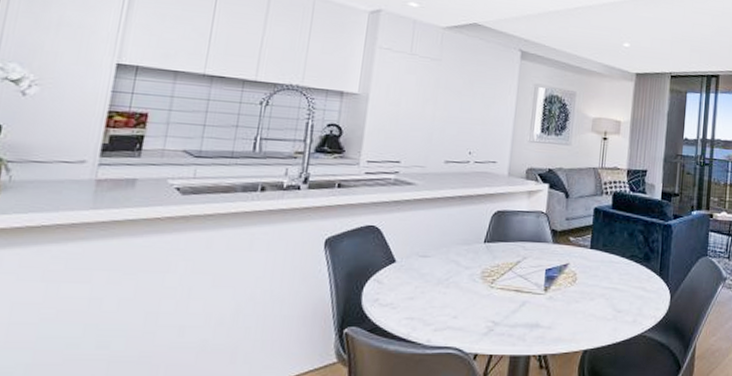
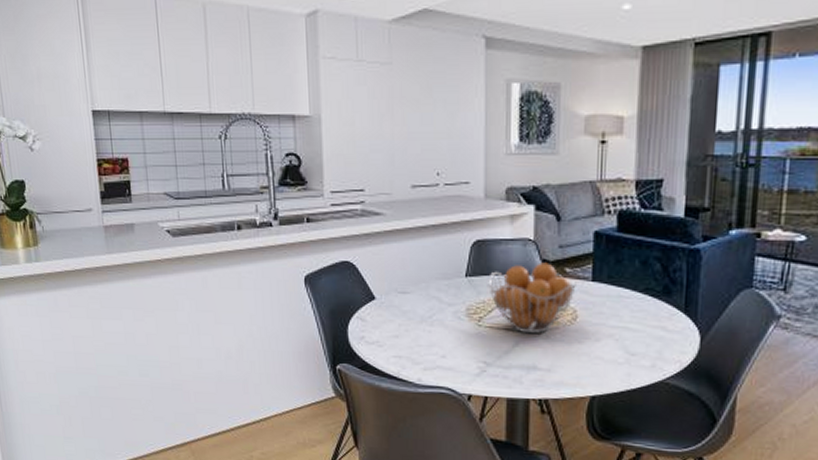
fruit basket: none [503,232,578,294] -> present [488,262,576,333]

